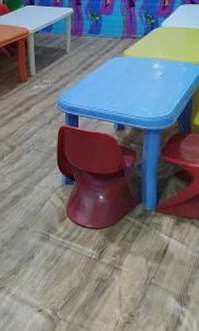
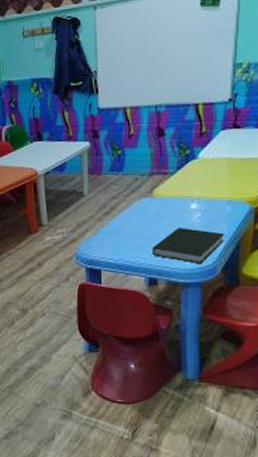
book: none [121,82,181,115] -> present [152,227,225,265]

